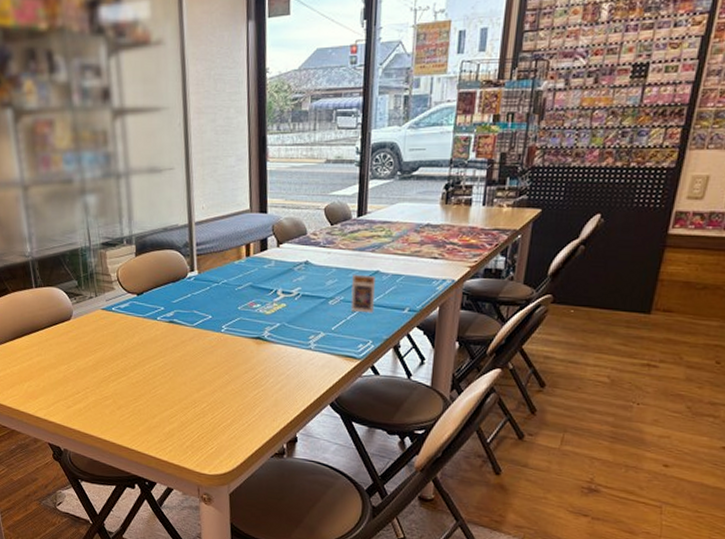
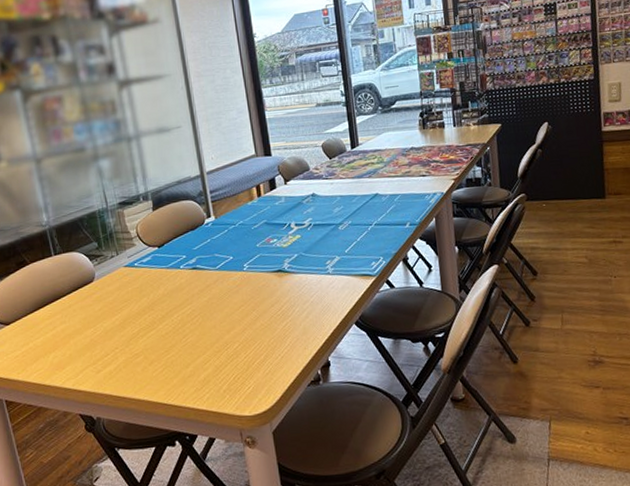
trading card case: present [350,274,375,314] -> none [355,198,380,233]

